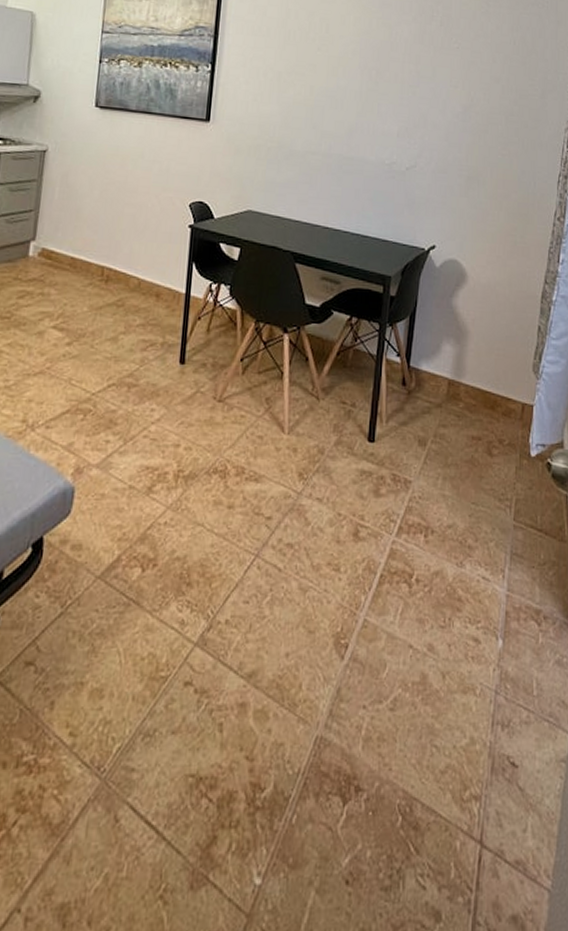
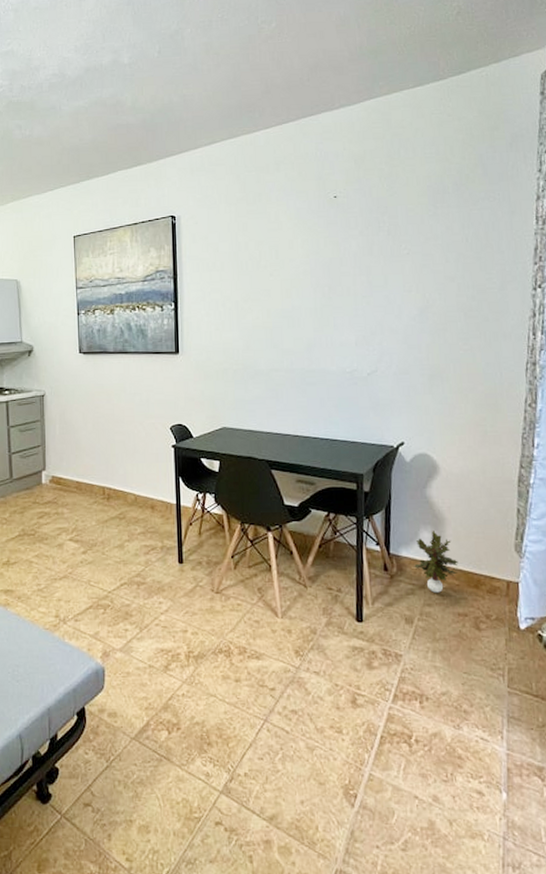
potted plant: none [432,344,477,413] -> present [413,531,458,593]

